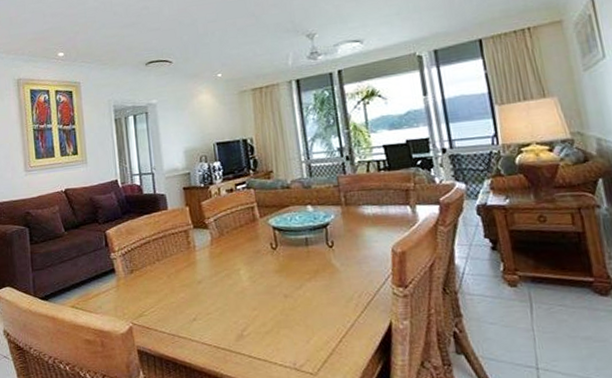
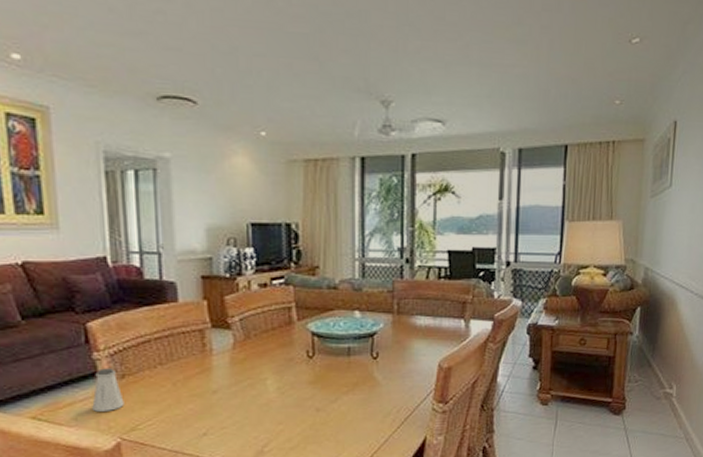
saltshaker: none [111,265,134,301] -> present [92,368,124,412]

